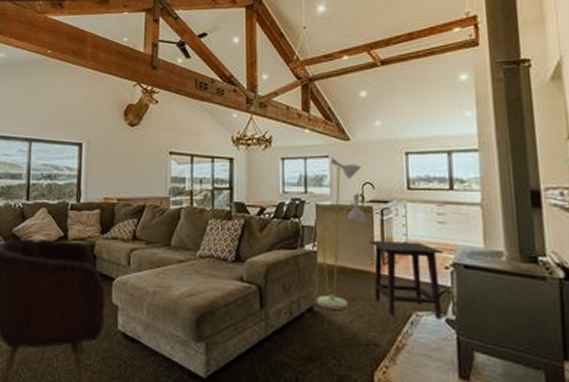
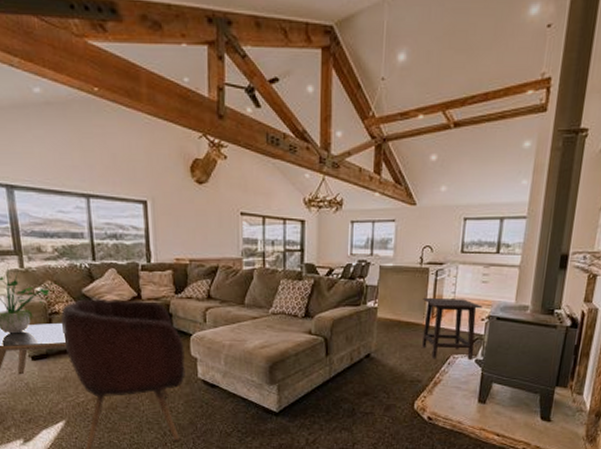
floor lamp: present [317,157,367,310] -> none [374,221,423,355]

